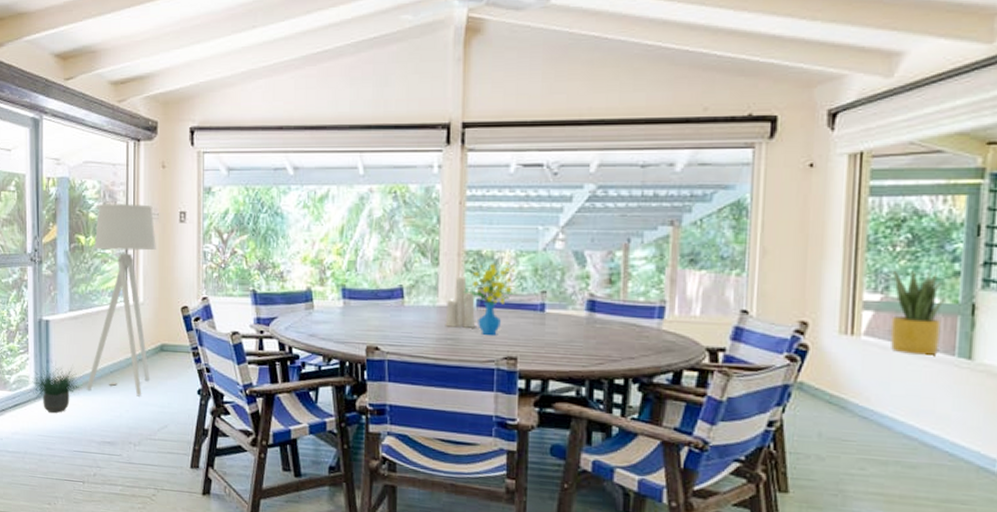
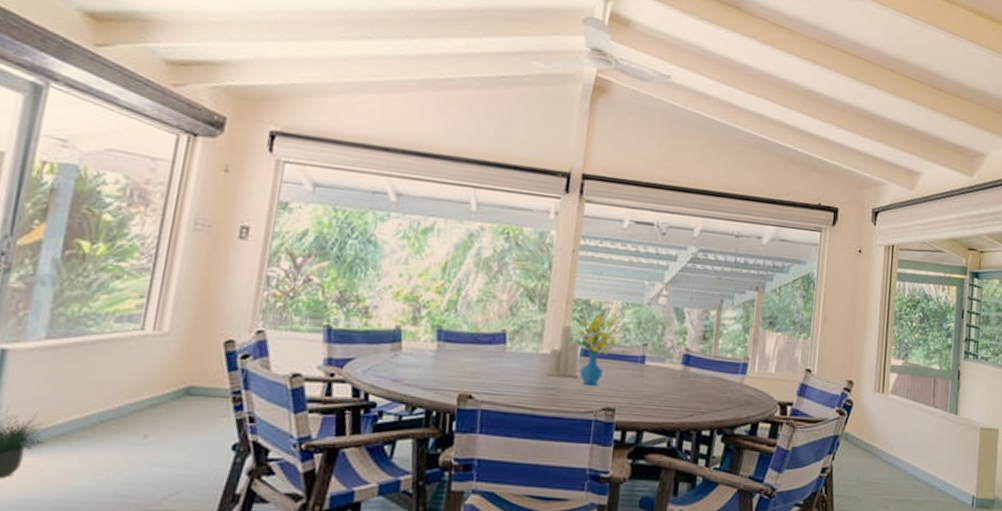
floor lamp: present [86,204,156,397] -> none [54,204,203,454]
planter: present [890,268,949,356] -> none [907,341,945,412]

